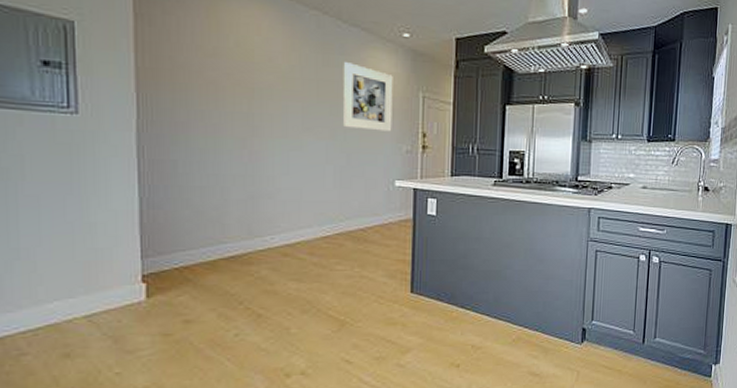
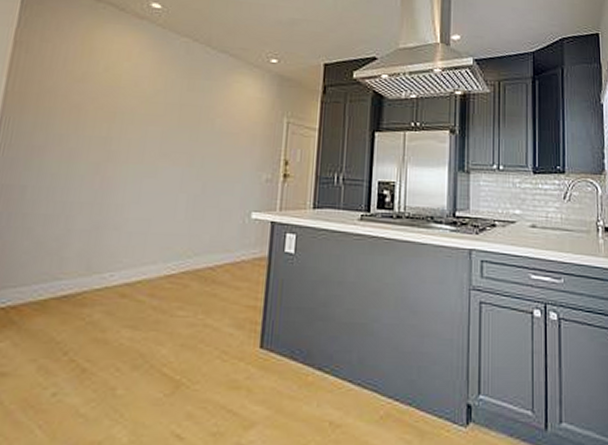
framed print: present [342,62,393,132] -> none [201,87,258,159]

